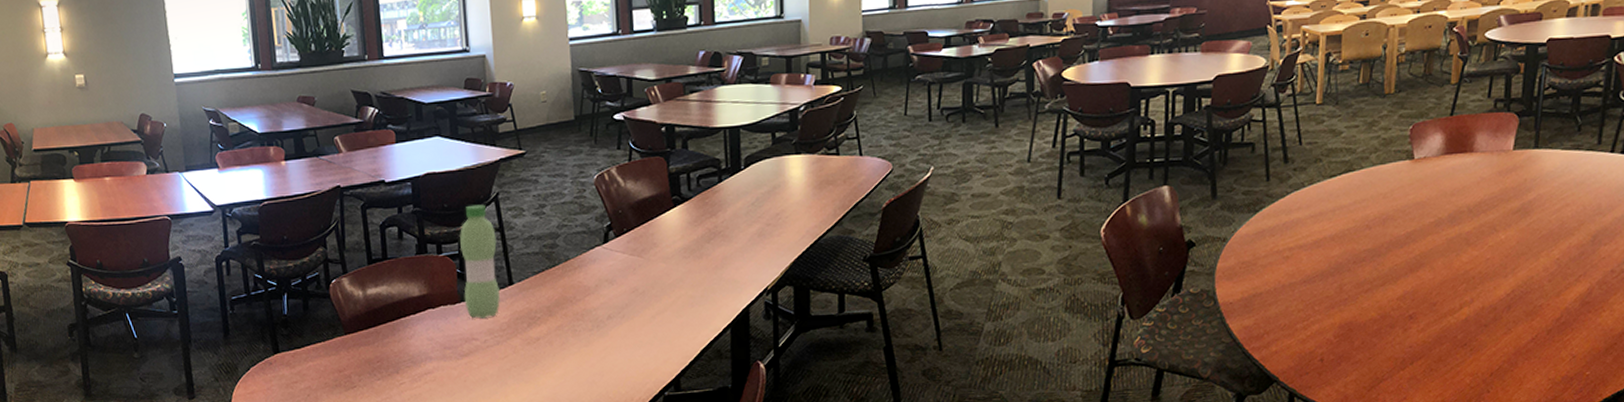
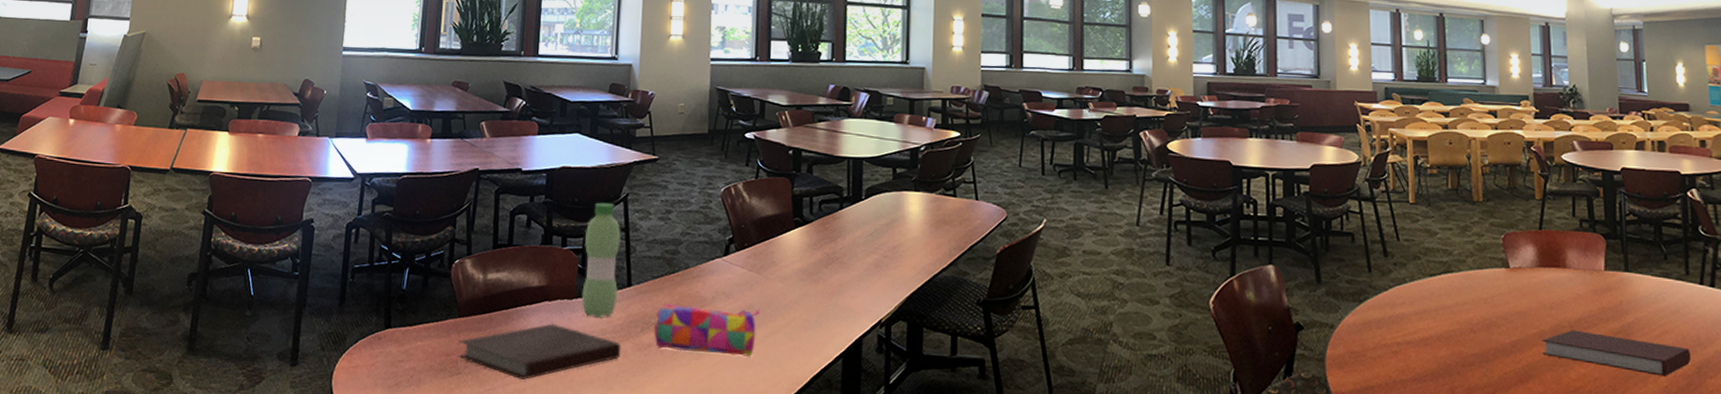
notebook: none [348,329,511,386] -> present [457,323,621,380]
pencil case: none [540,292,645,341] -> present [653,304,760,357]
notebook: none [1437,214,1589,249] -> present [1542,330,1692,377]

